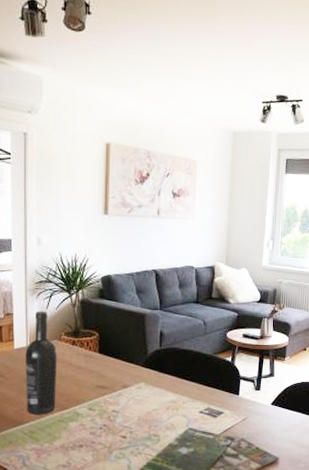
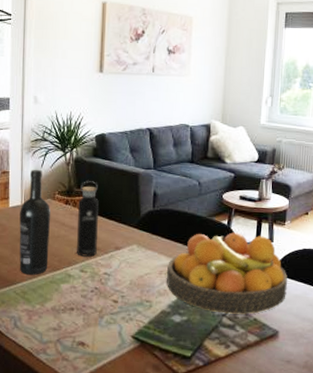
water bottle: none [85,322,106,395] -> present [77,181,99,257]
fruit bowl: none [173,368,287,444] -> present [166,232,287,314]

